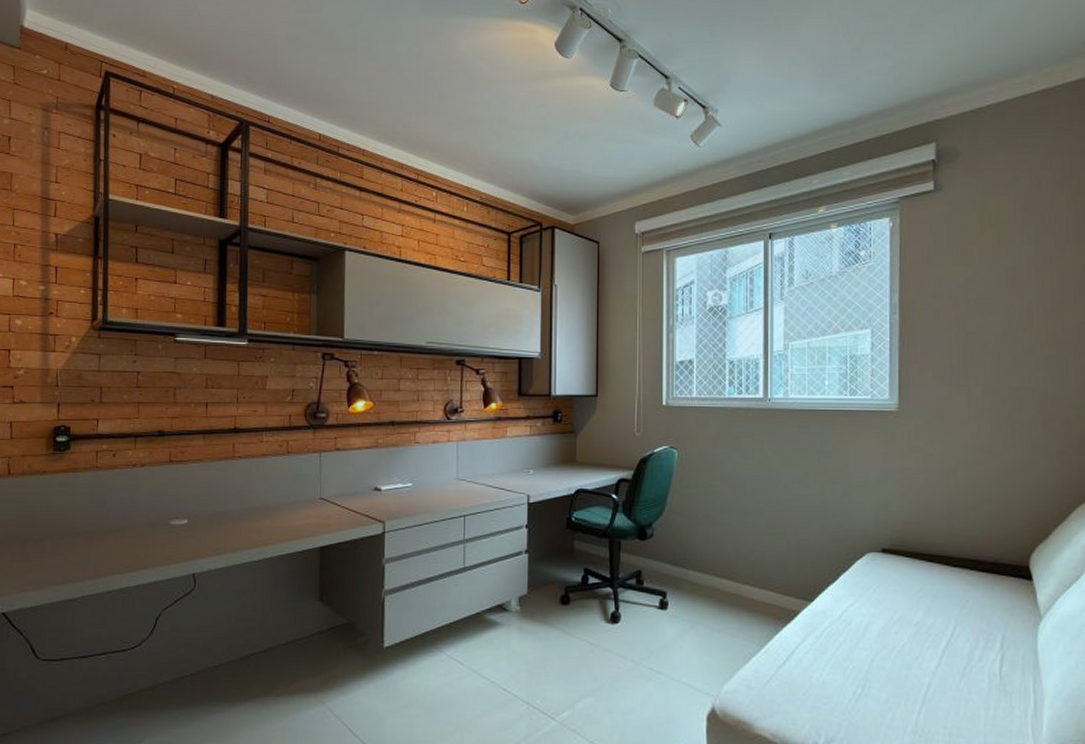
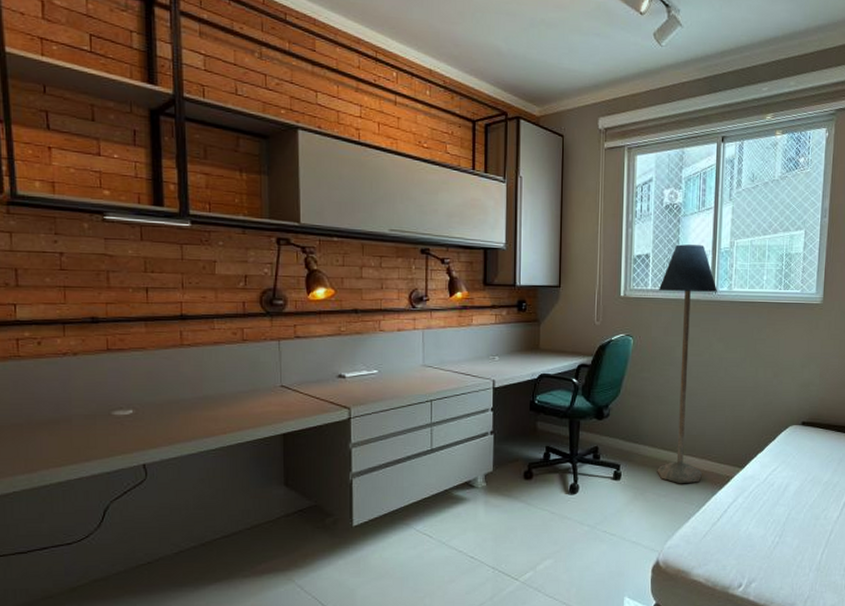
floor lamp: none [705,348,771,618] -> present [657,244,717,484]

